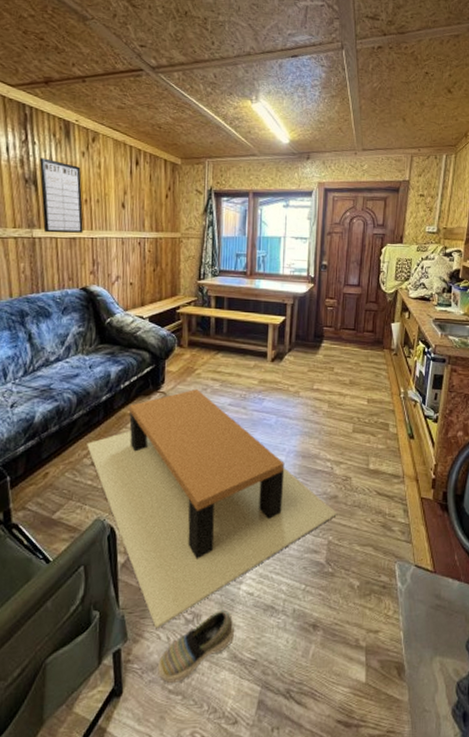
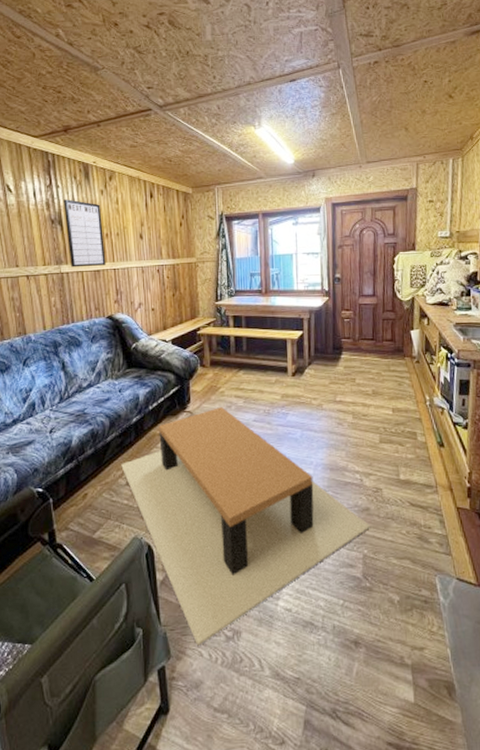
shoe: present [158,609,234,684] -> none [202,626,275,702]

